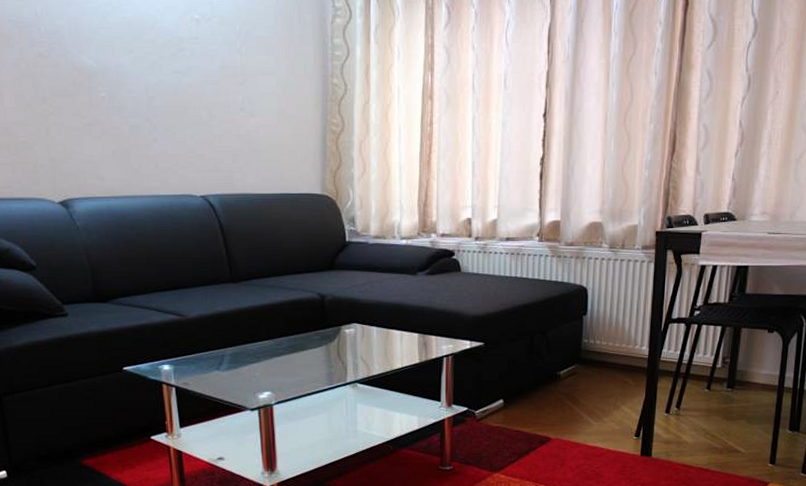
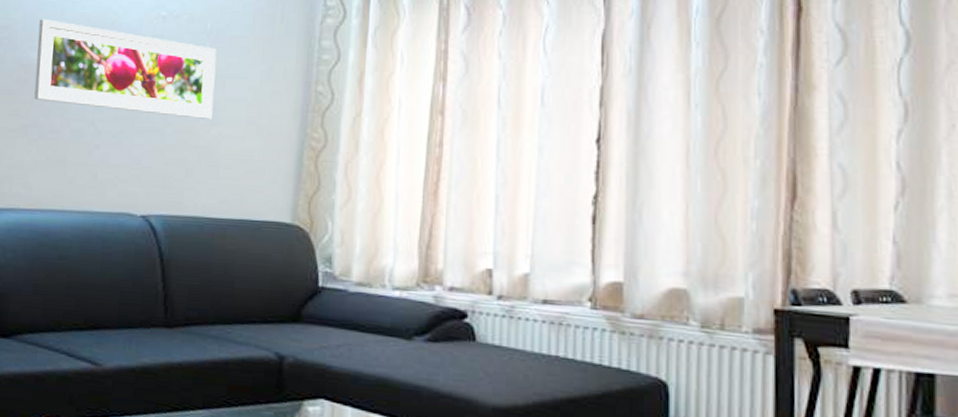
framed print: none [84,24,249,111] -> present [34,19,217,119]

